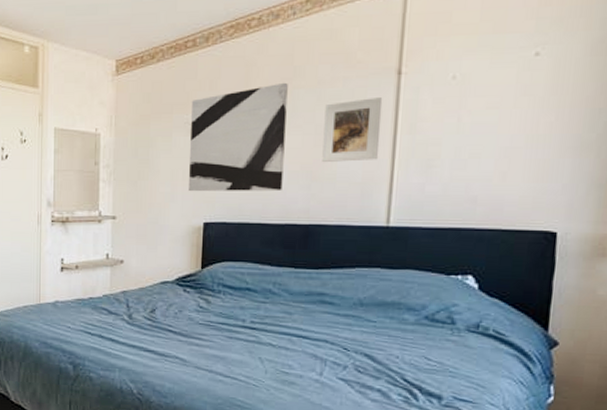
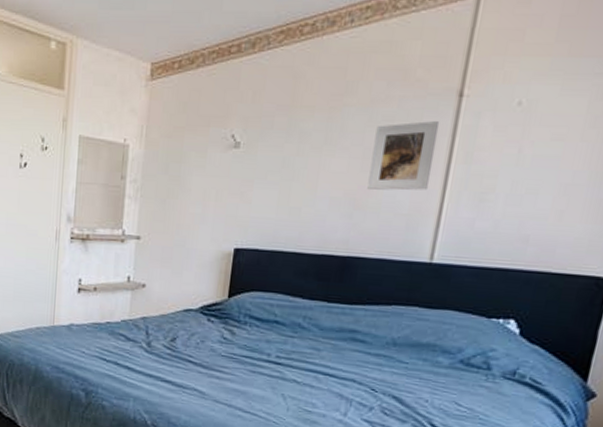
wall art: present [188,82,288,192] -> none [220,98,338,219]

